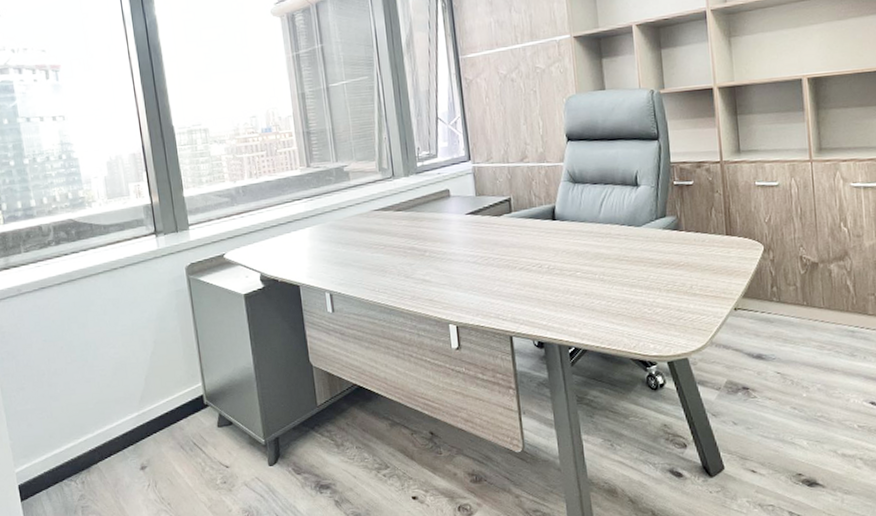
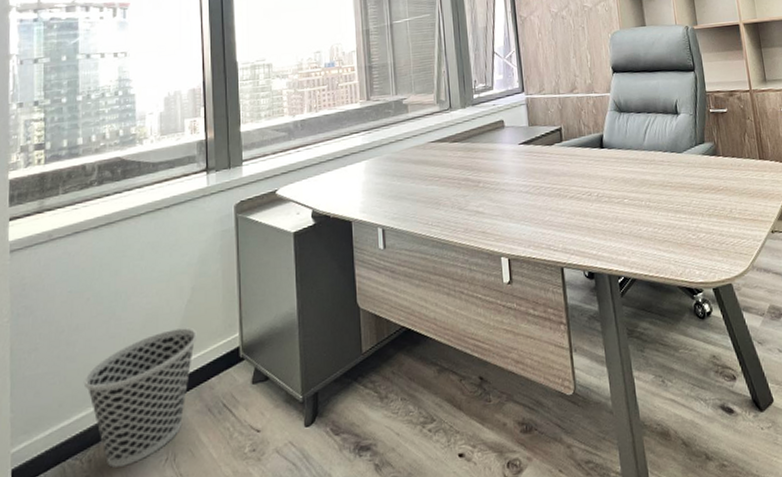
wastebasket: none [68,376,164,489] -> present [83,327,198,468]

